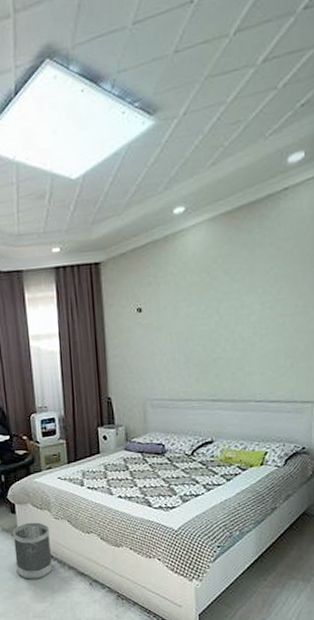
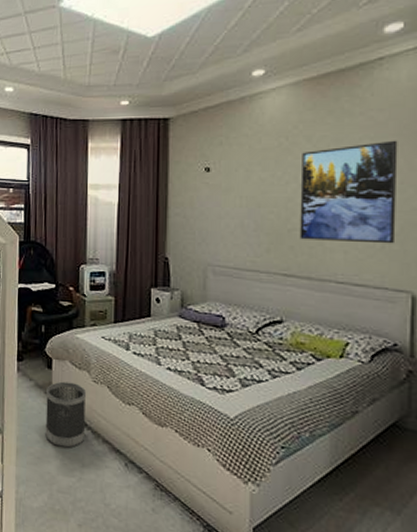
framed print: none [221,267,302,367] -> present [299,140,398,244]

